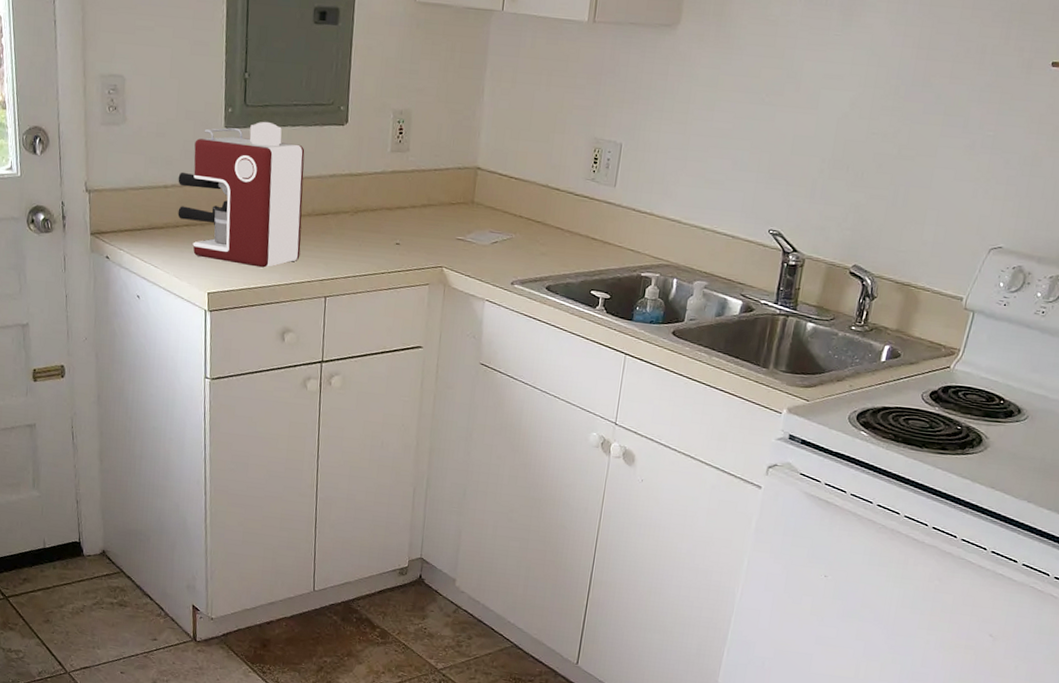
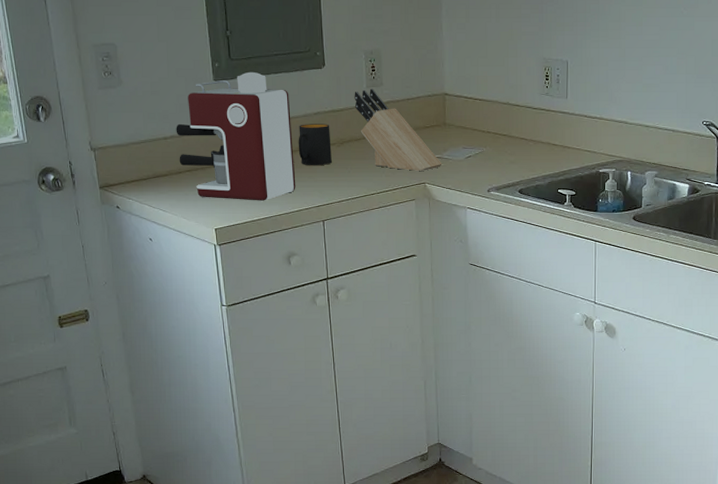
mug: none [307,186,345,235] -> present [298,124,332,166]
knife block: none [375,153,464,253] -> present [354,88,442,171]

